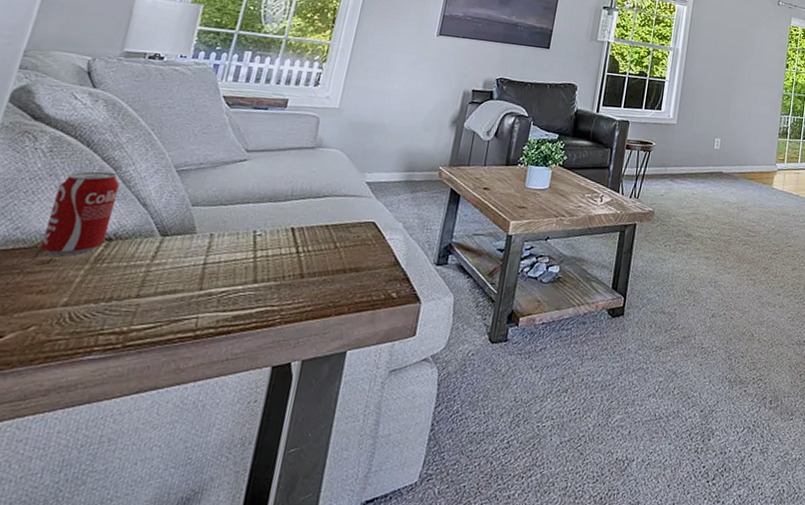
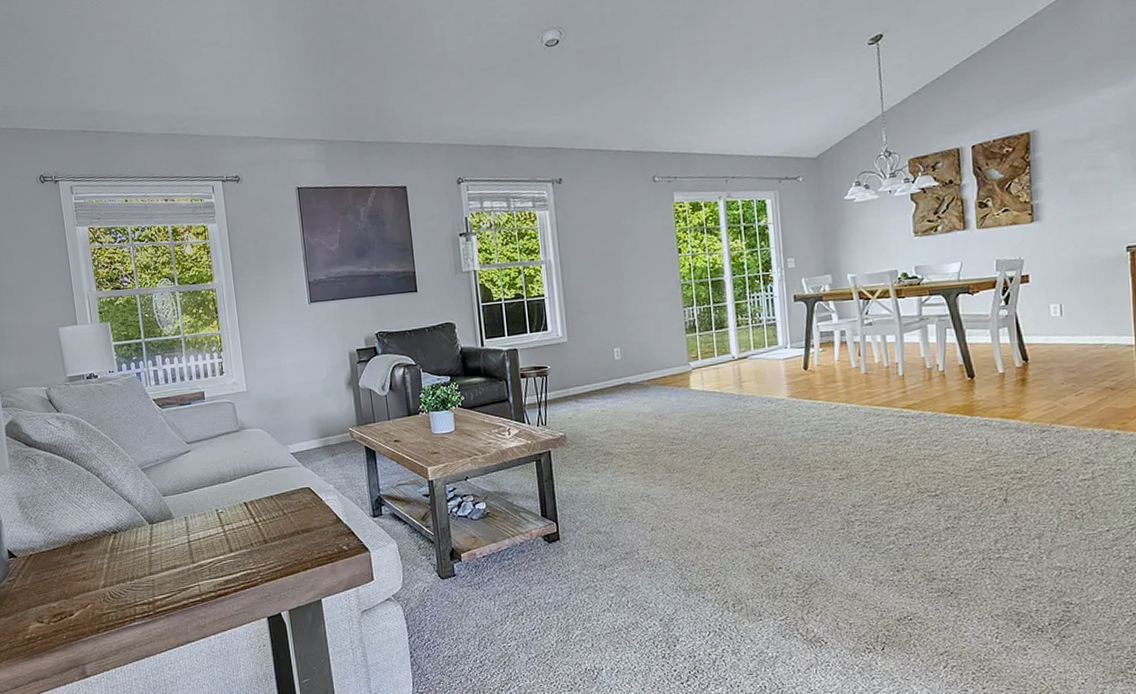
beverage can: present [40,171,120,255] -> none [65,478,112,549]

